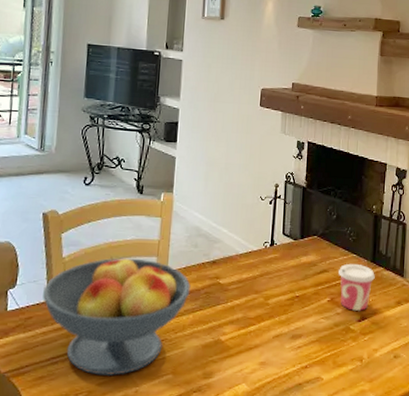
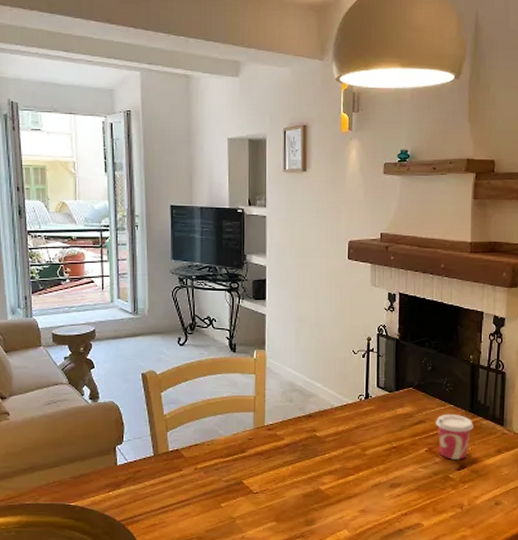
fruit bowl: present [43,256,191,375] -> none [149,412,288,523]

